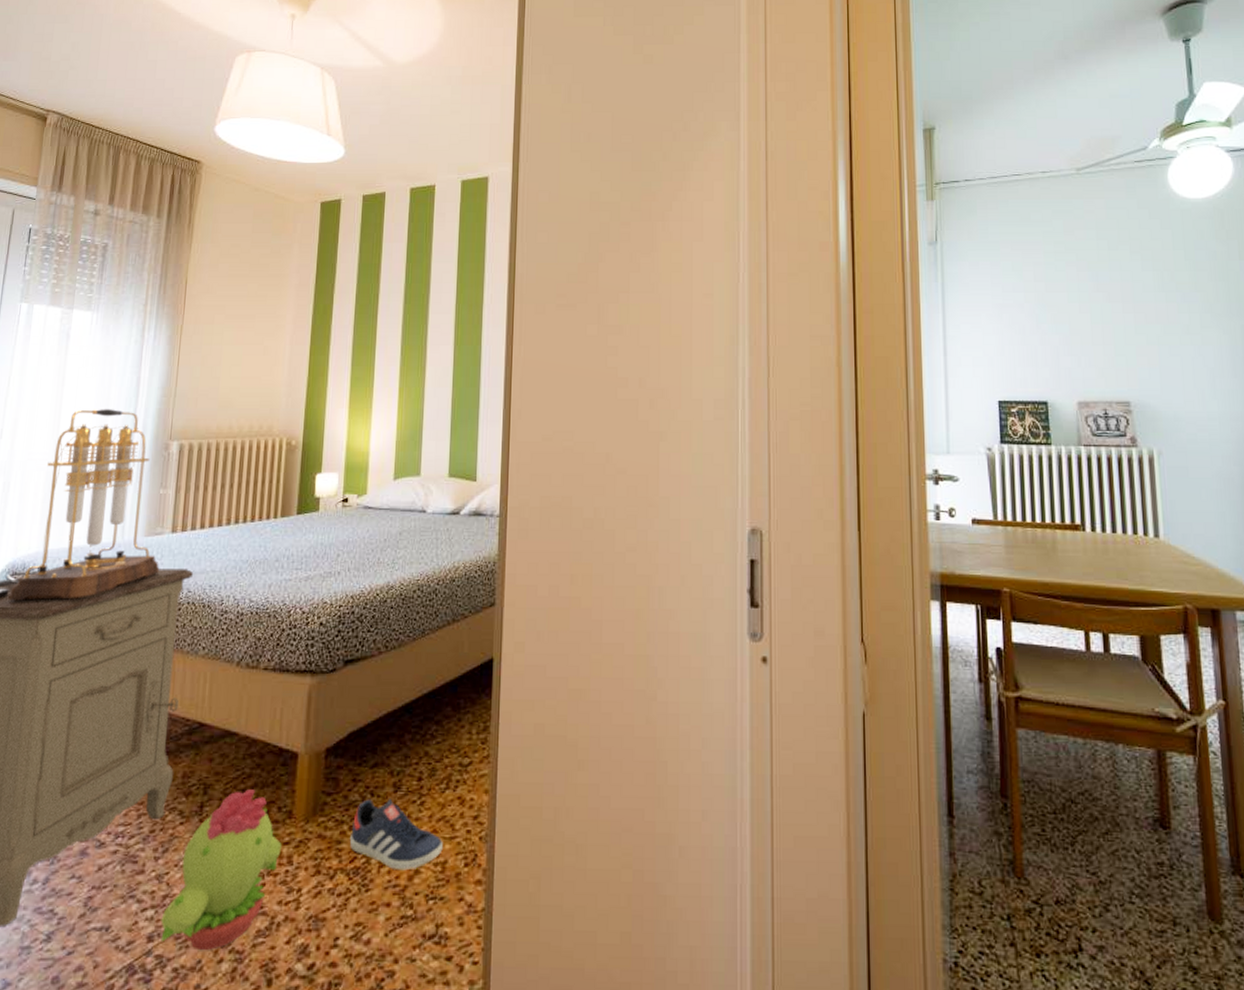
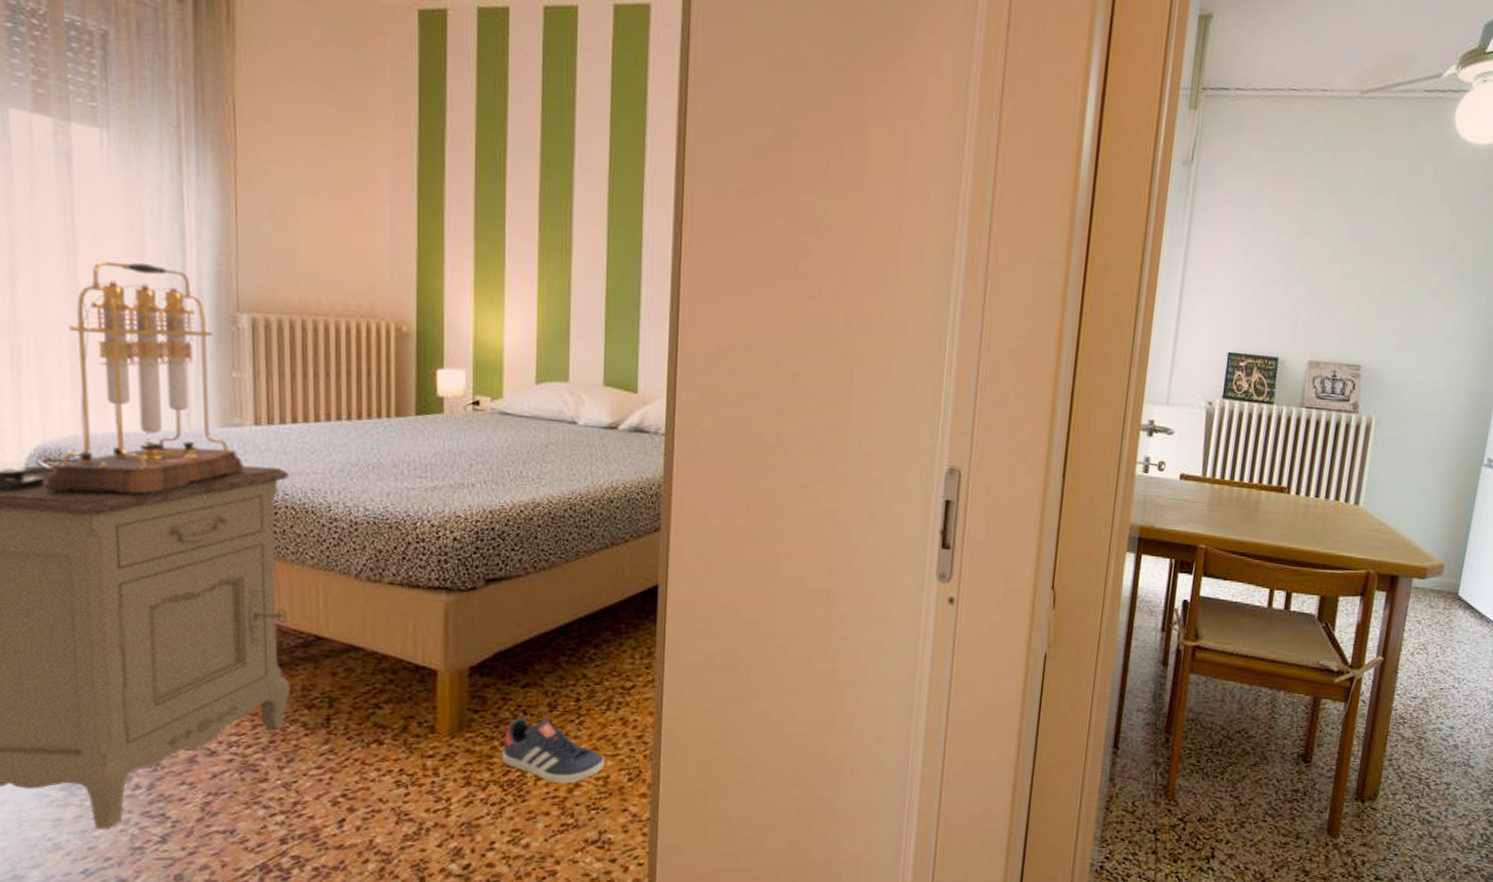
decorative plant: present [160,789,282,950] -> none [293,704,425,852]

